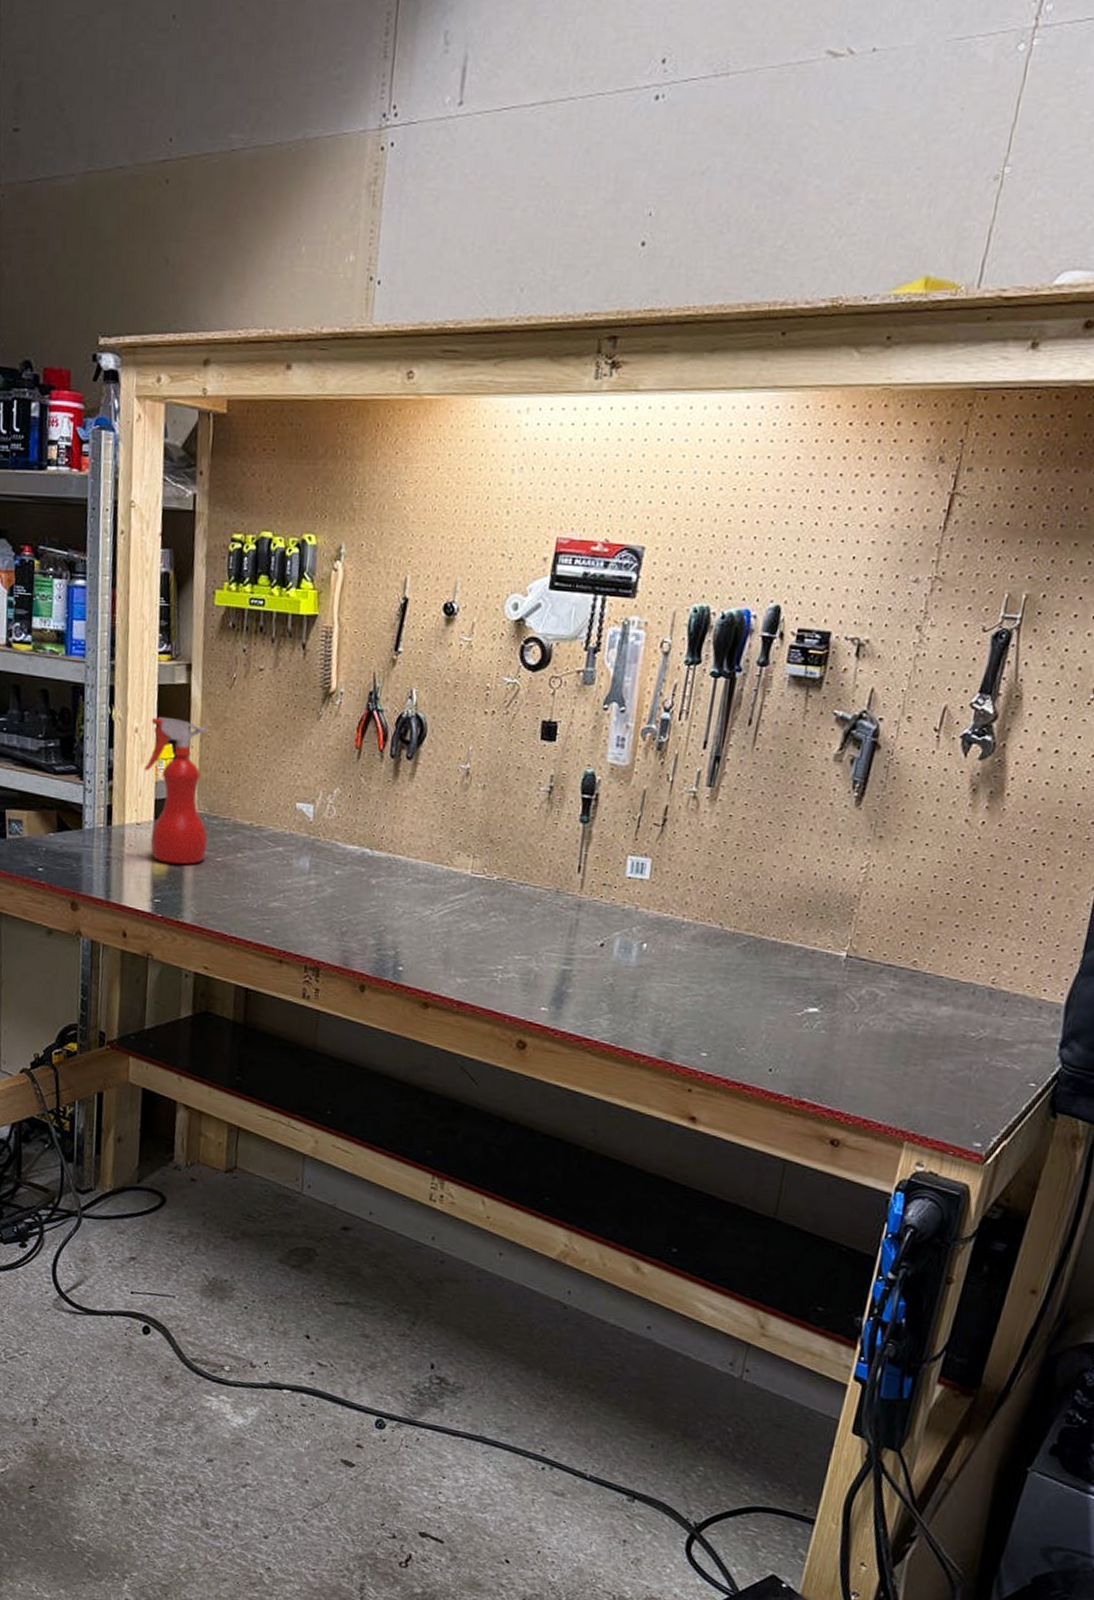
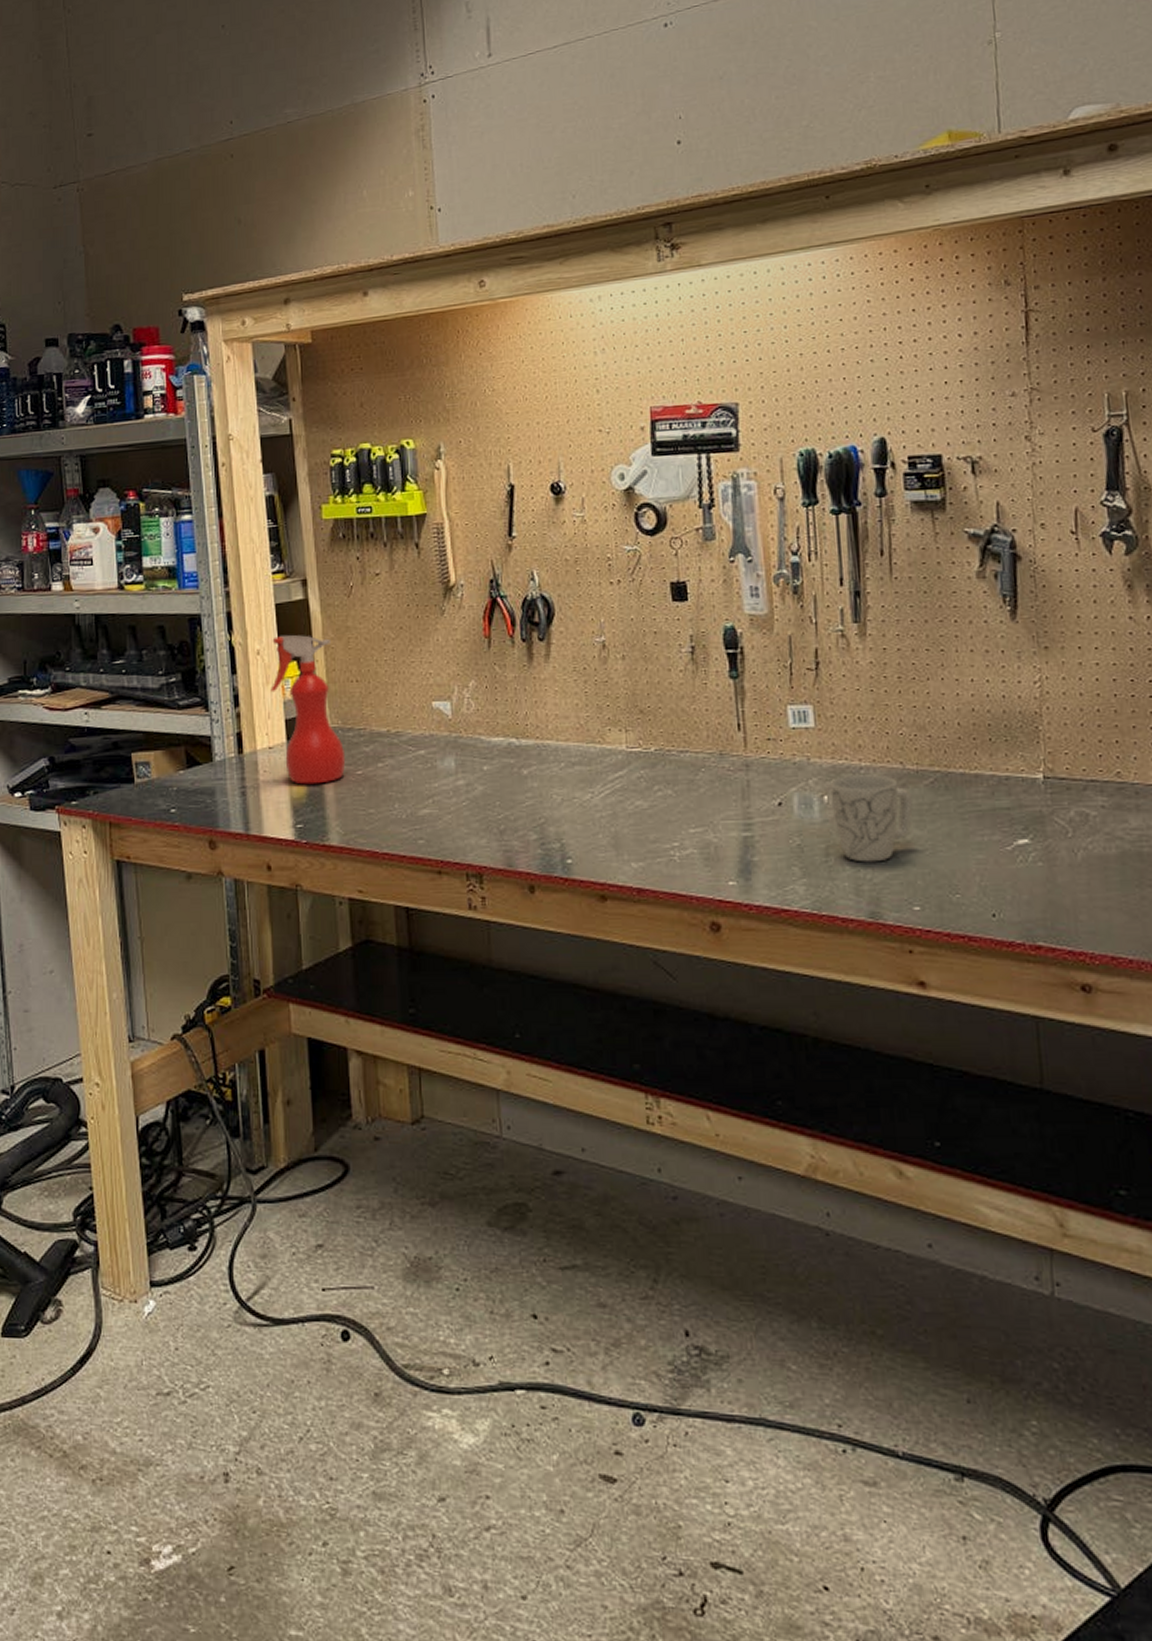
mug: none [648,928,724,1010] -> present [830,774,913,863]

